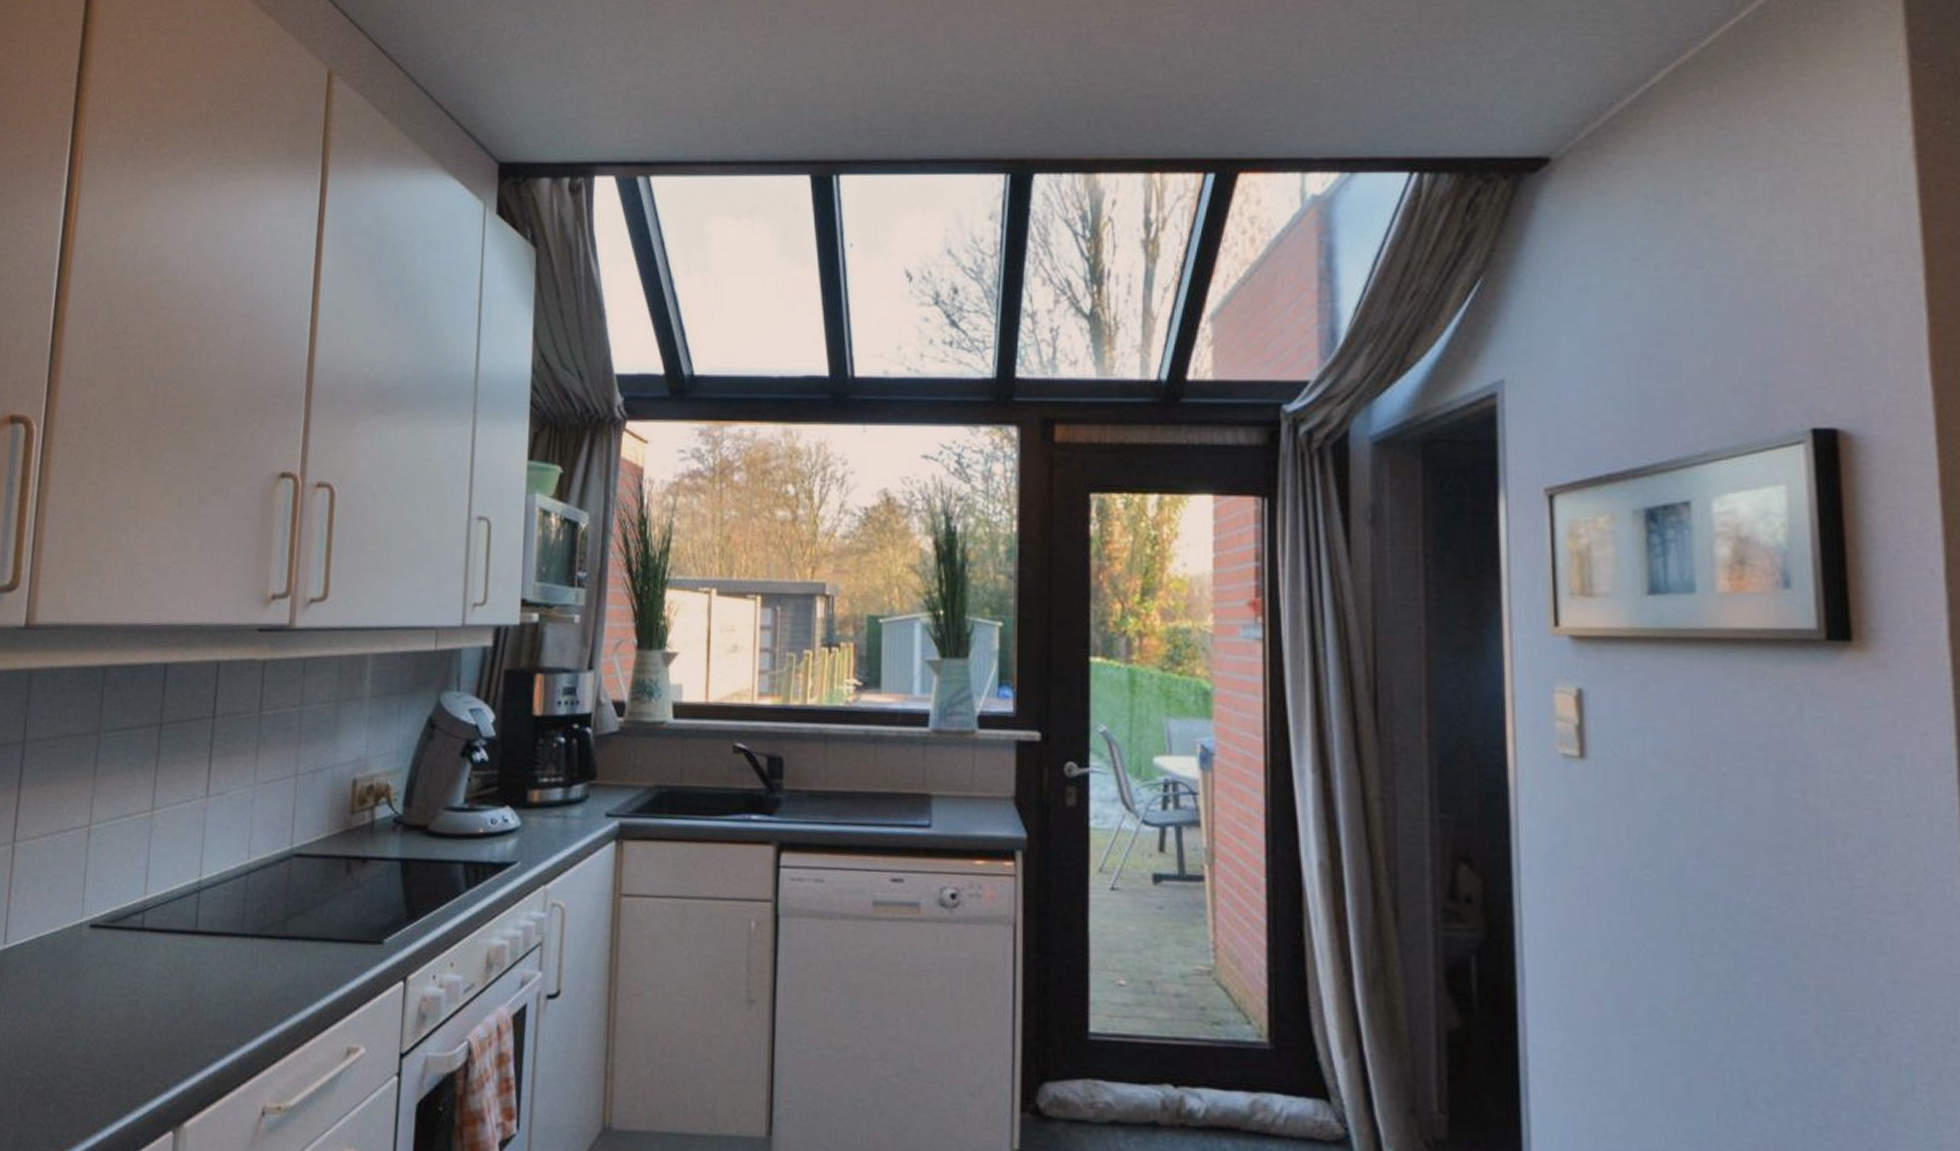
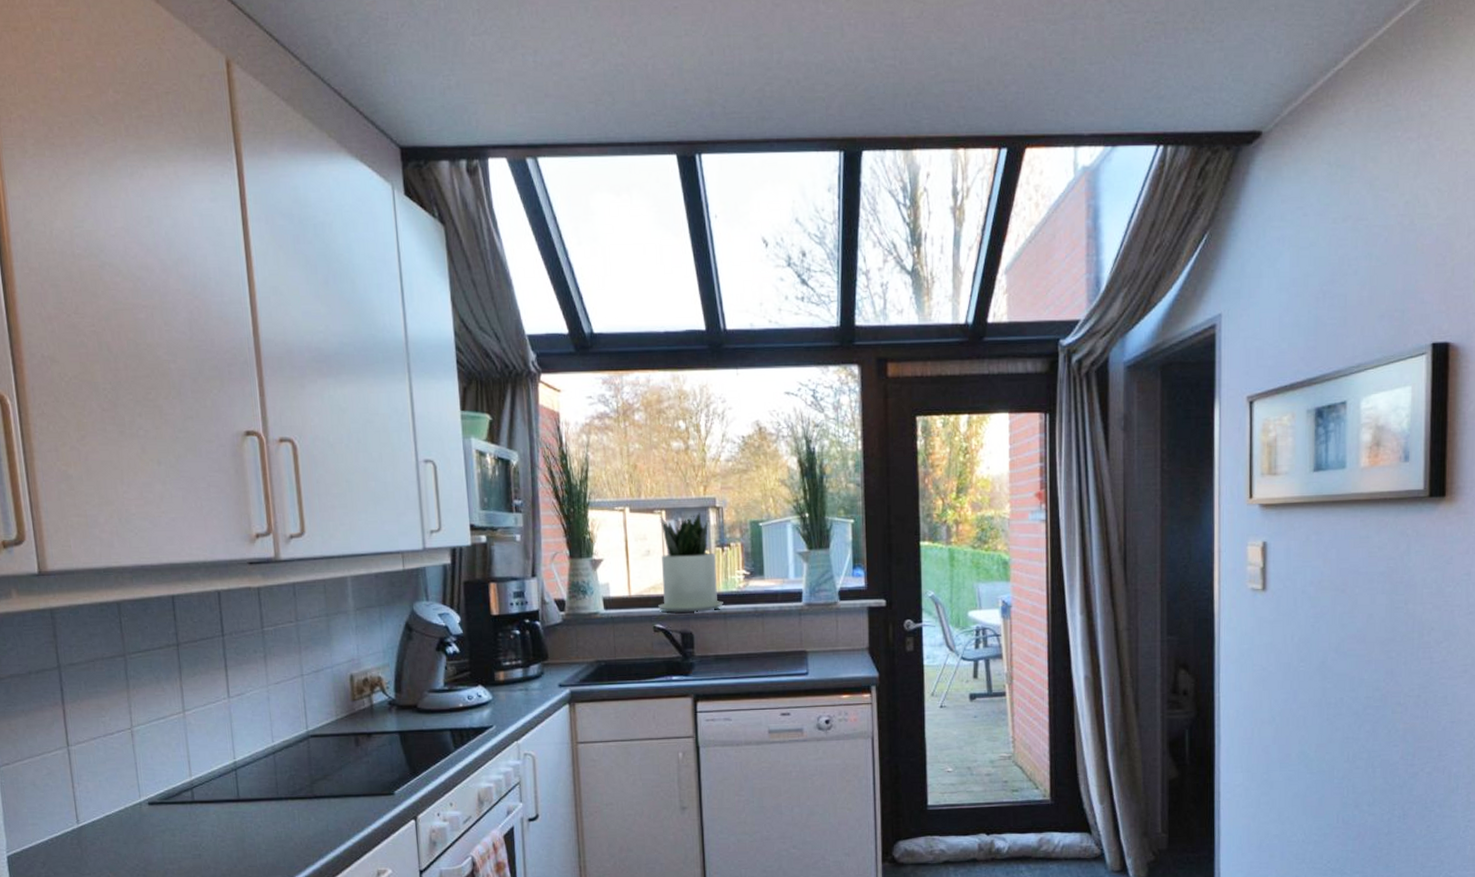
planter: none [742,600,825,731] -> present [658,512,723,613]

